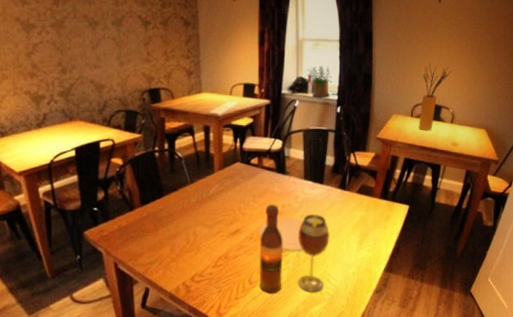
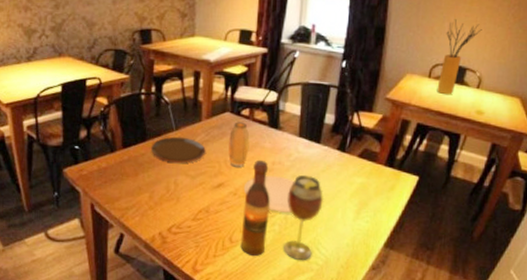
plate: none [169,189,221,215] -> present [151,136,206,163]
vase: none [241,170,261,213] -> present [228,122,250,167]
potted plant: present [307,65,332,98] -> none [311,15,339,50]

